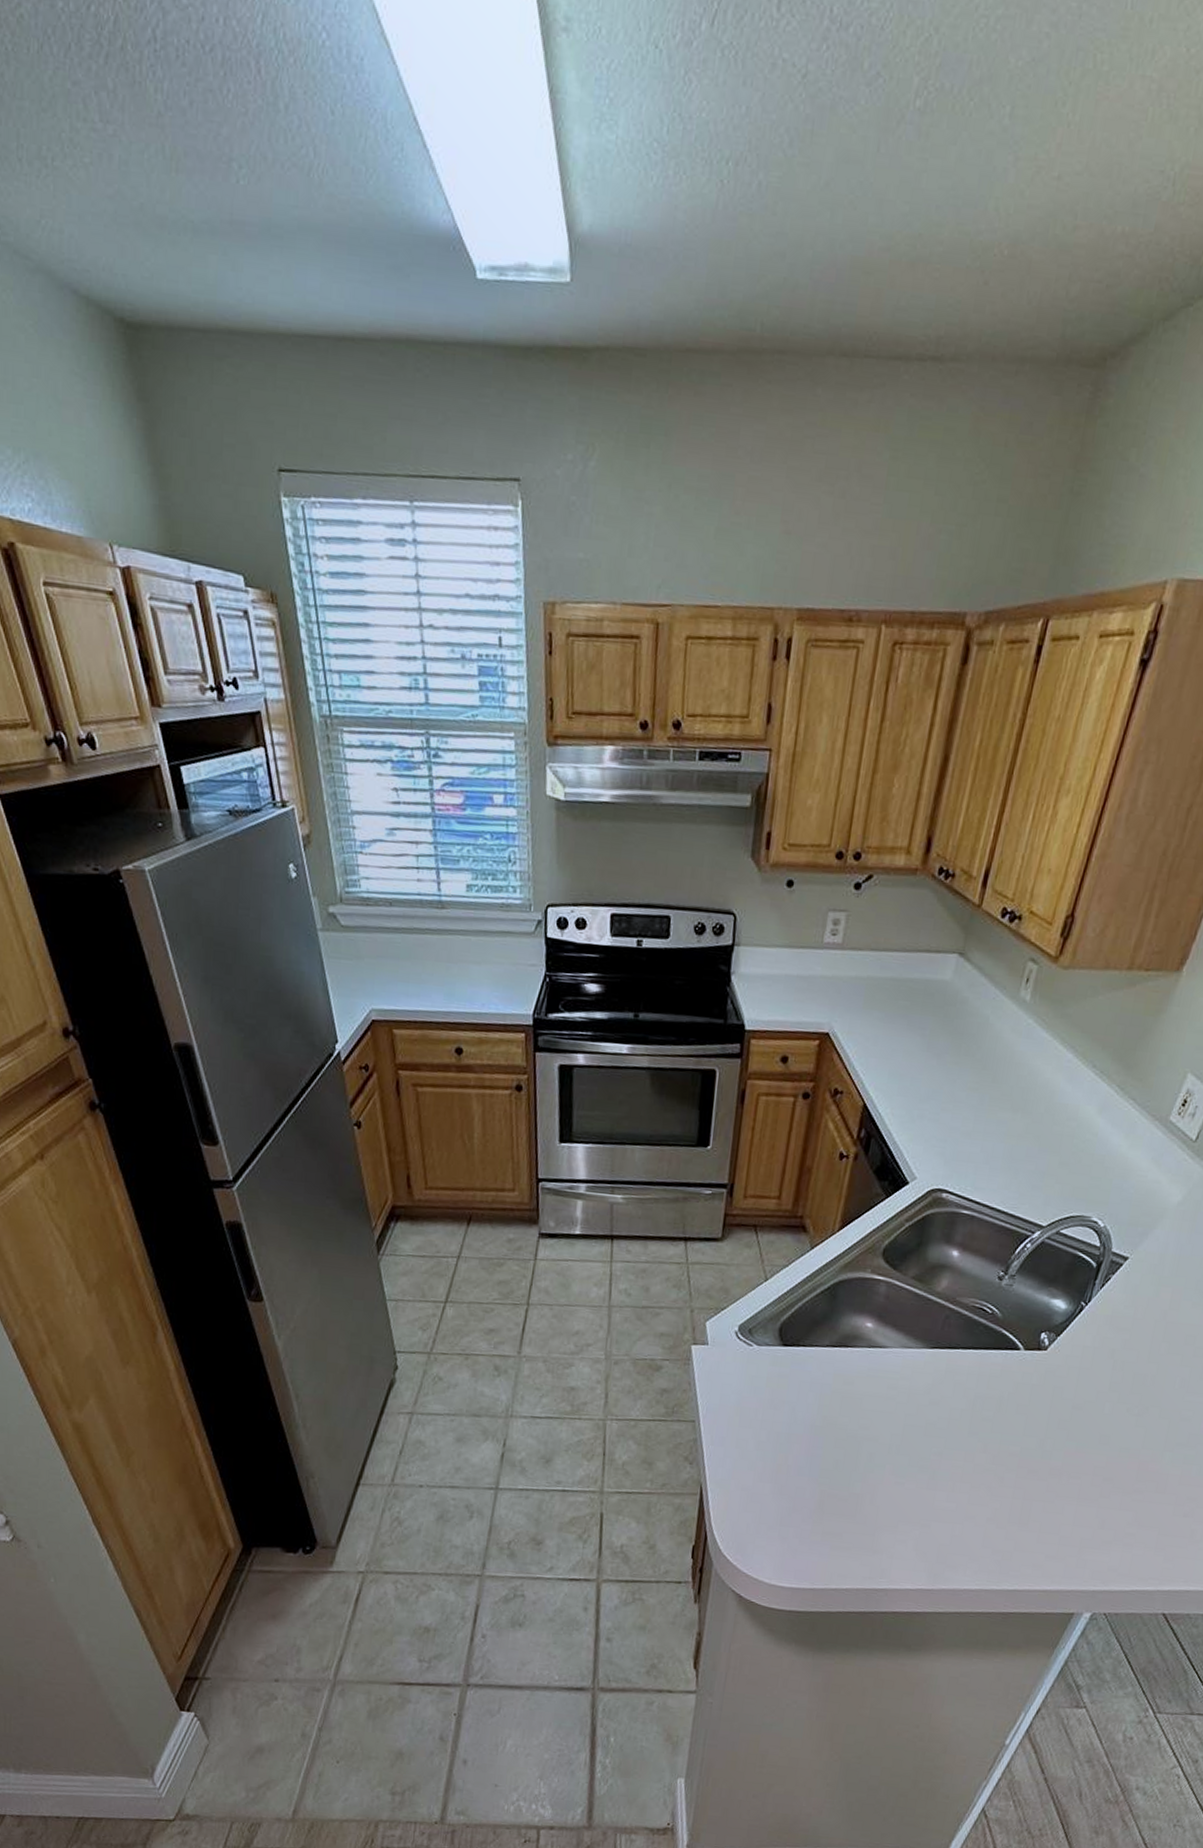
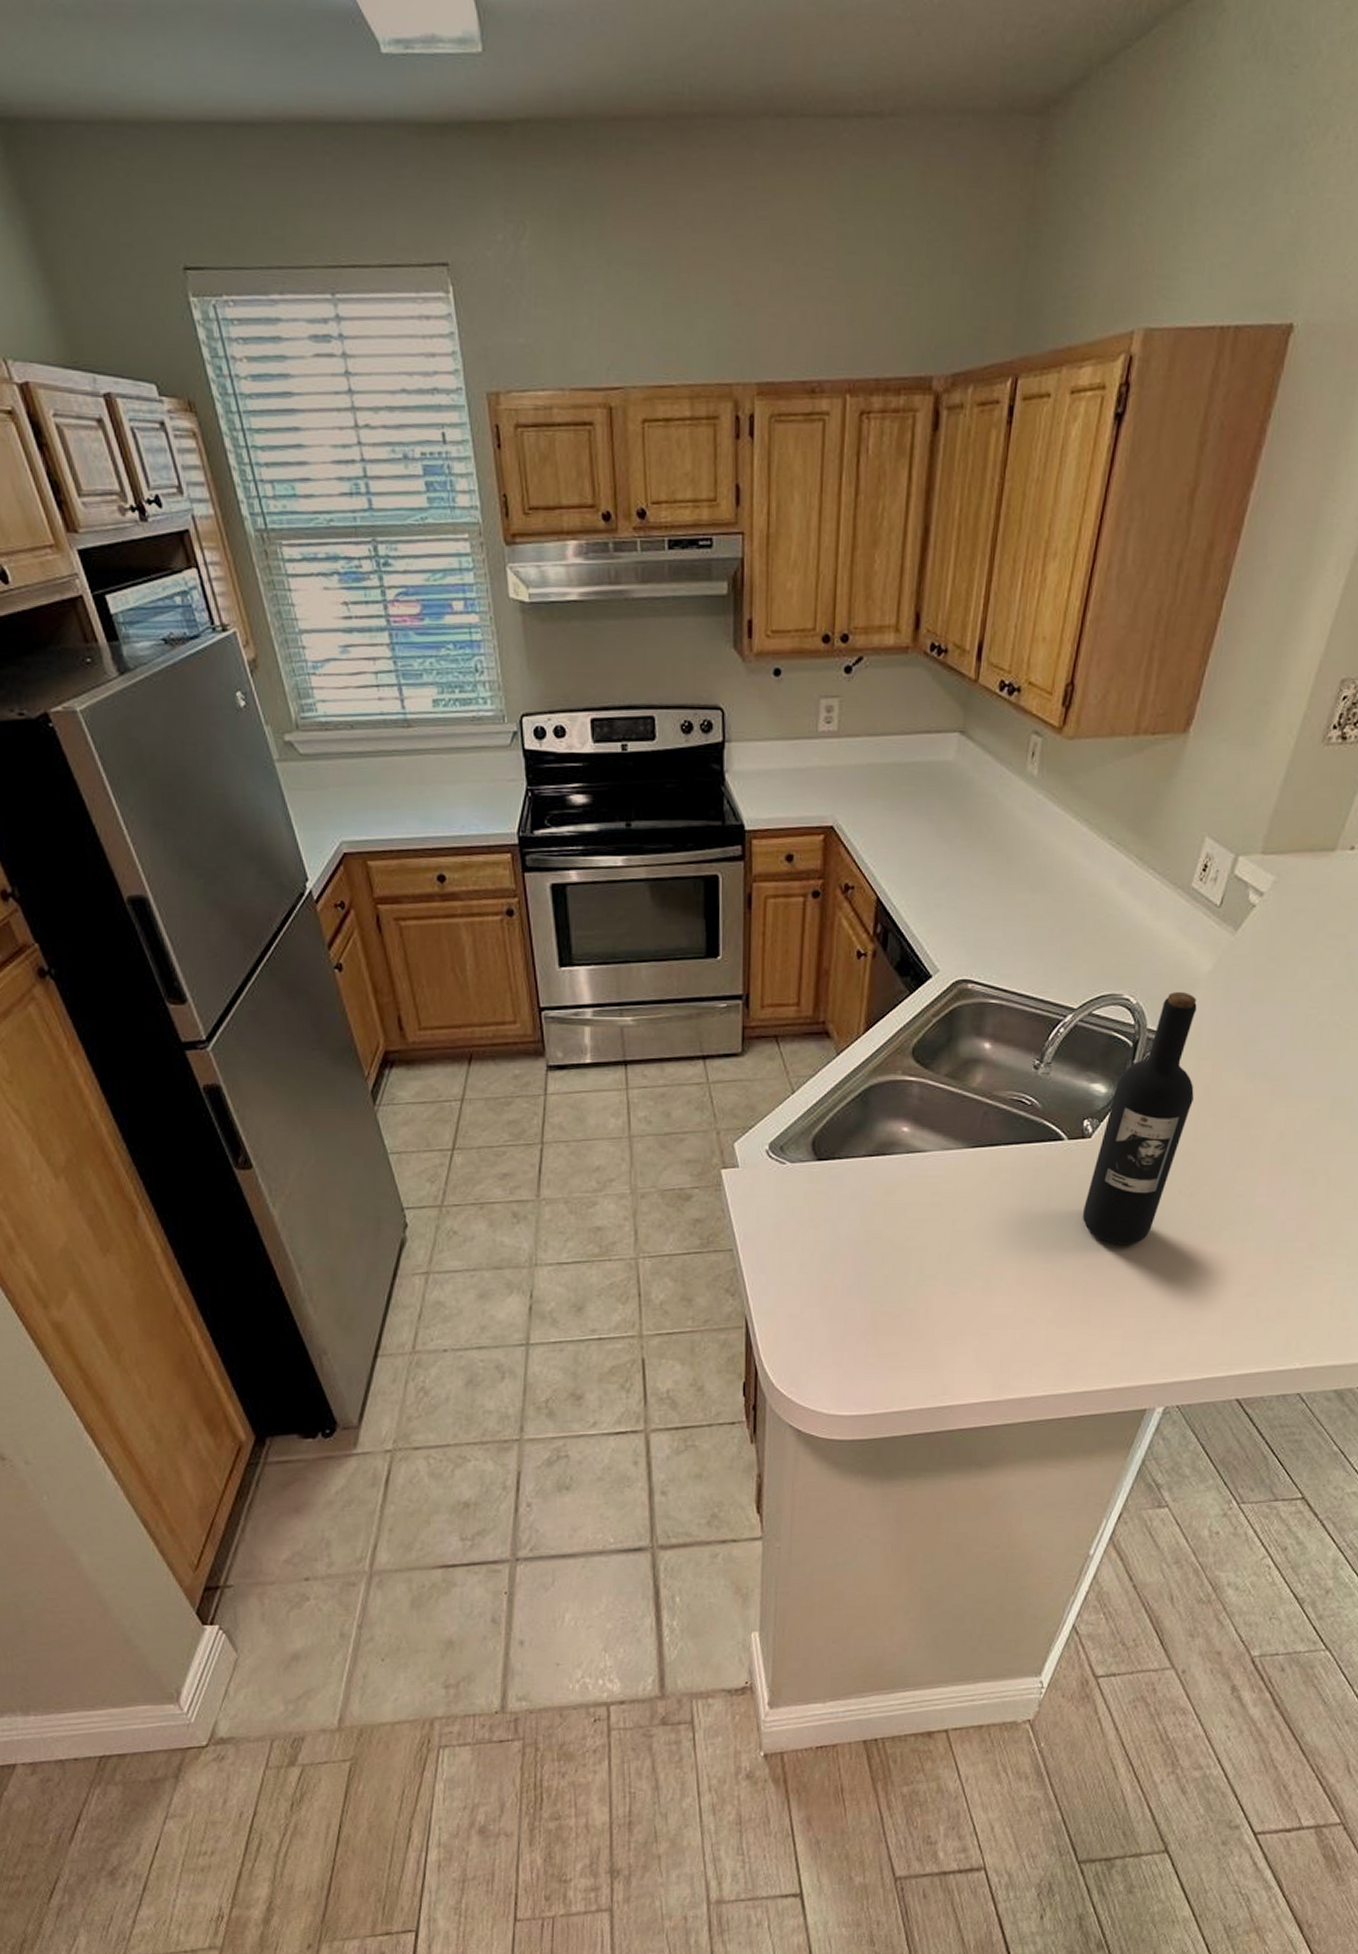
wine bottle: none [1031,1219,1163,1456] -> present [1083,992,1197,1244]

